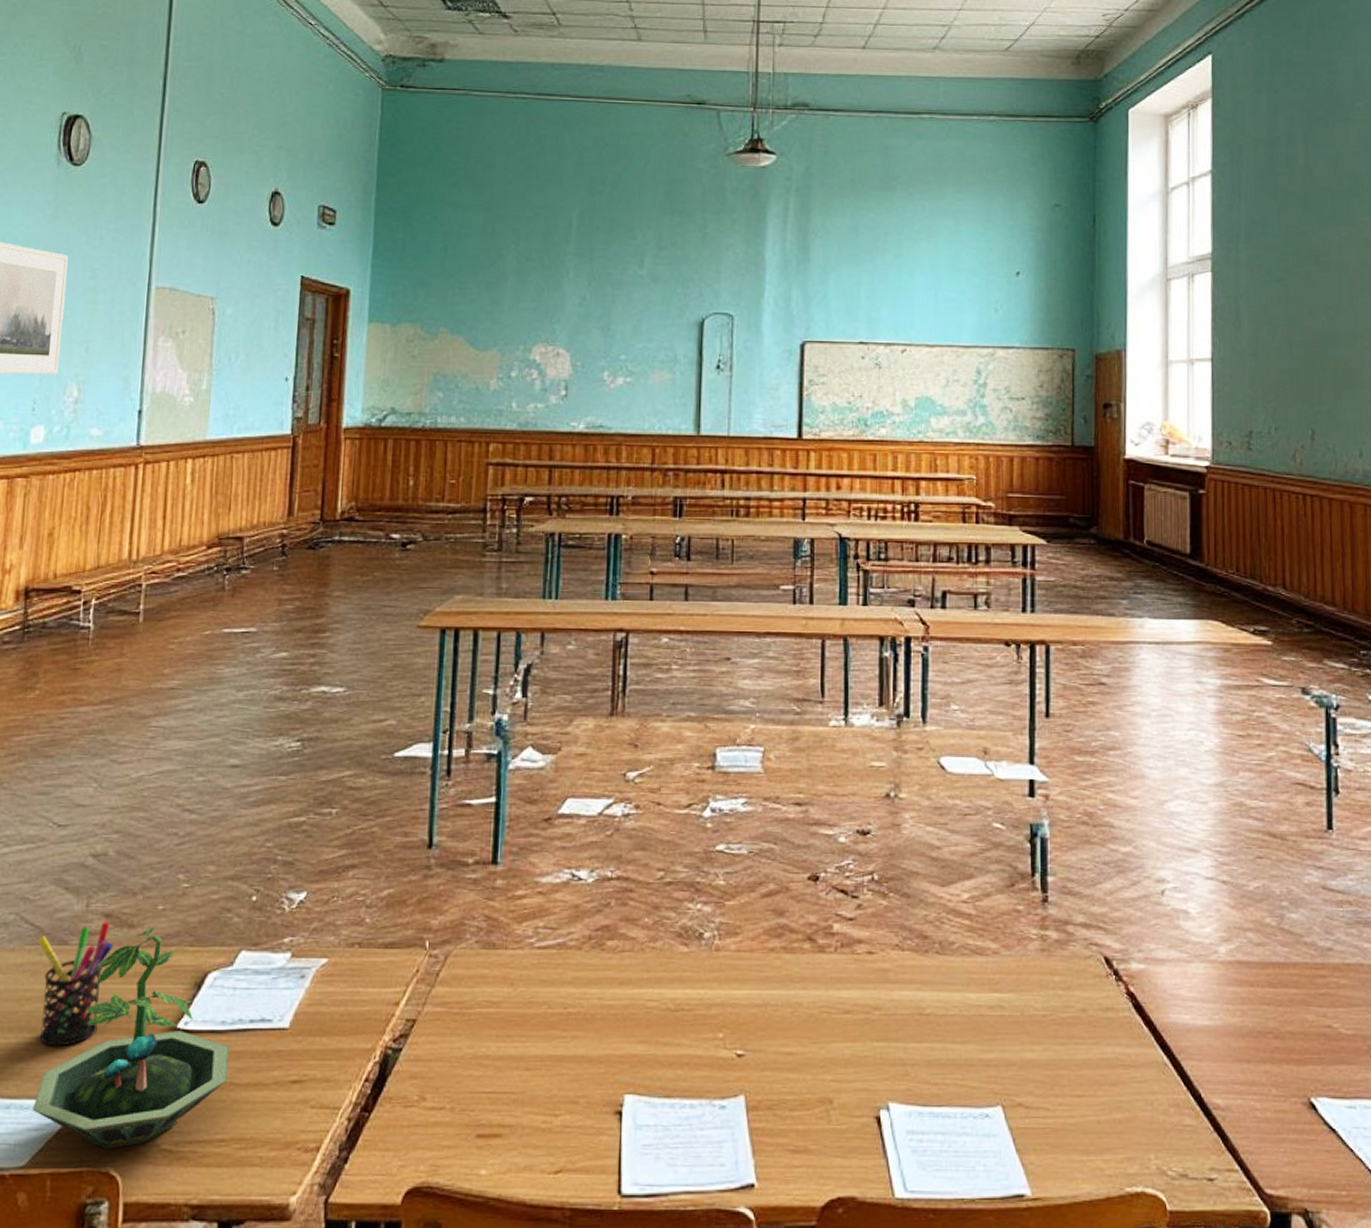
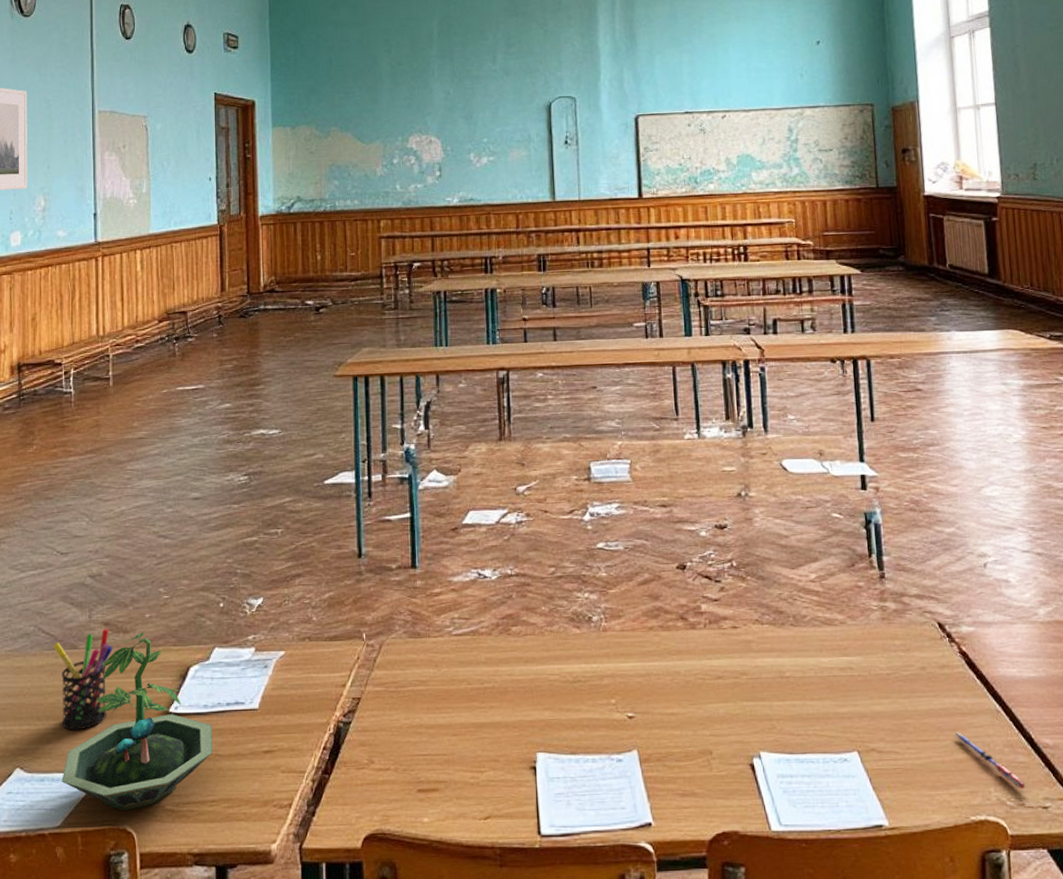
pen: none [1113,1087,1192,1157] -> present [954,732,1027,789]

